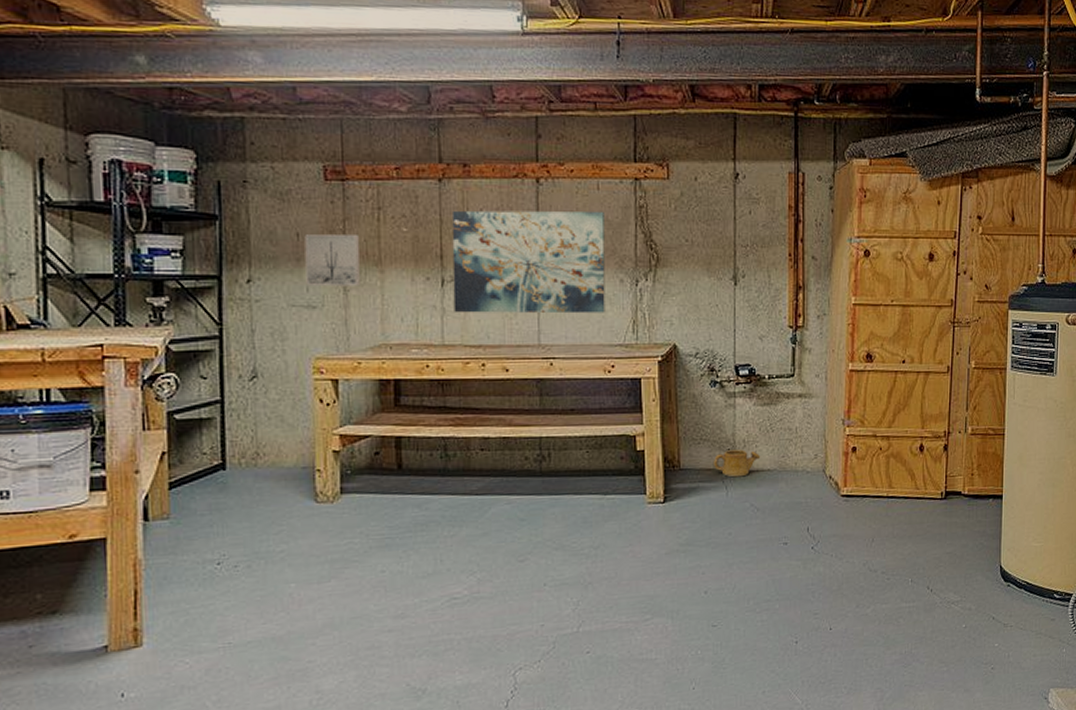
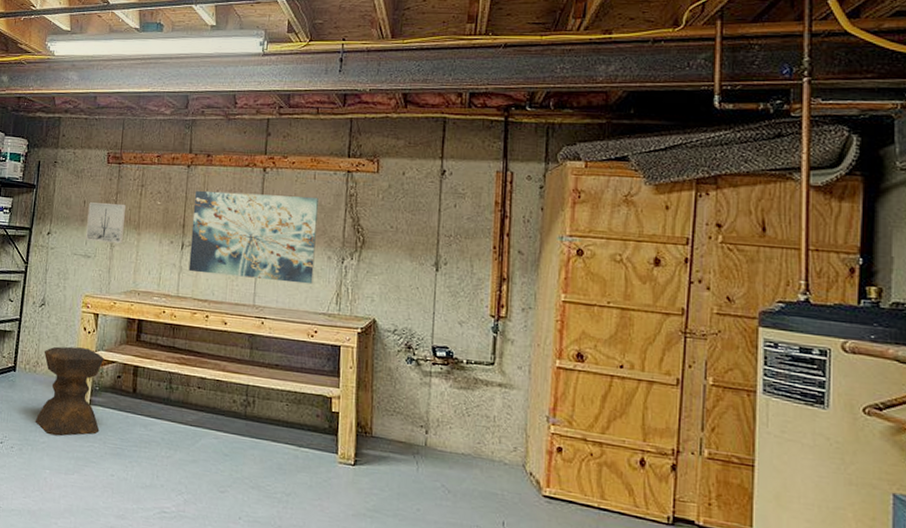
stool: none [264,425,359,540] -> present [35,346,105,436]
watering can: present [714,449,761,478] -> none [406,426,455,456]

